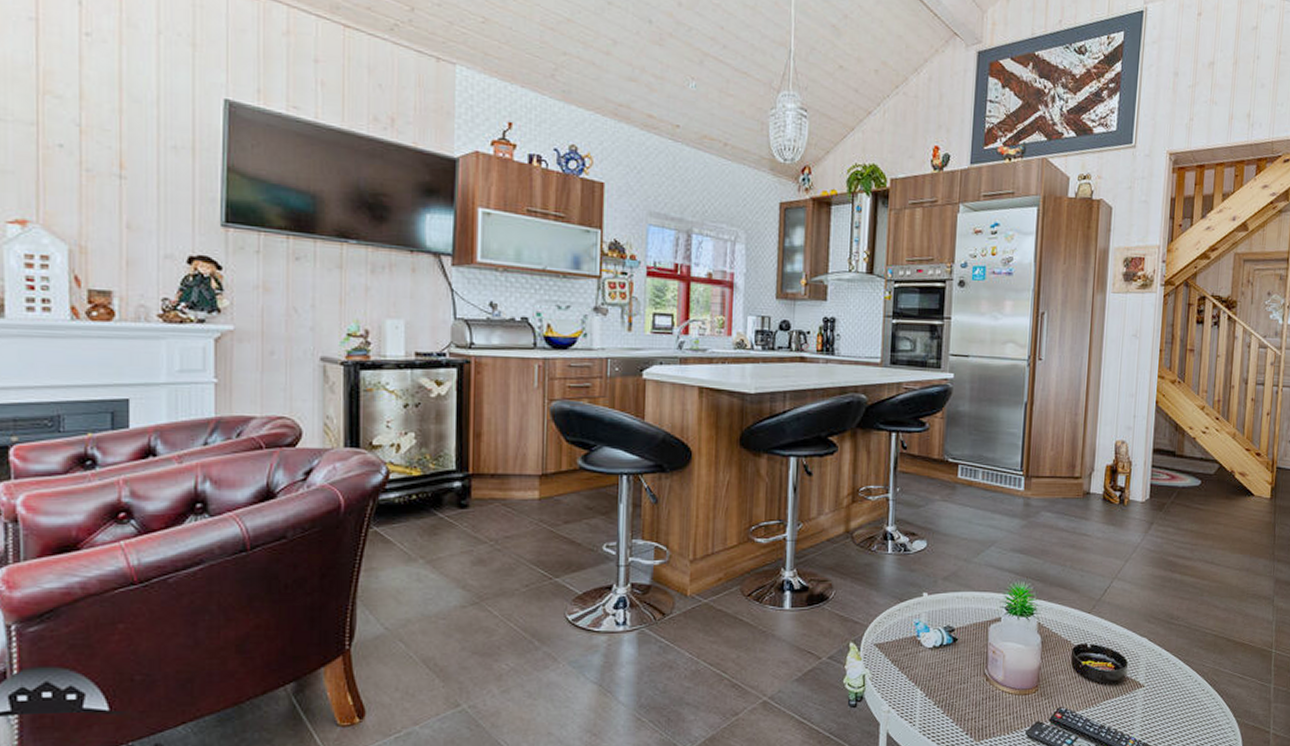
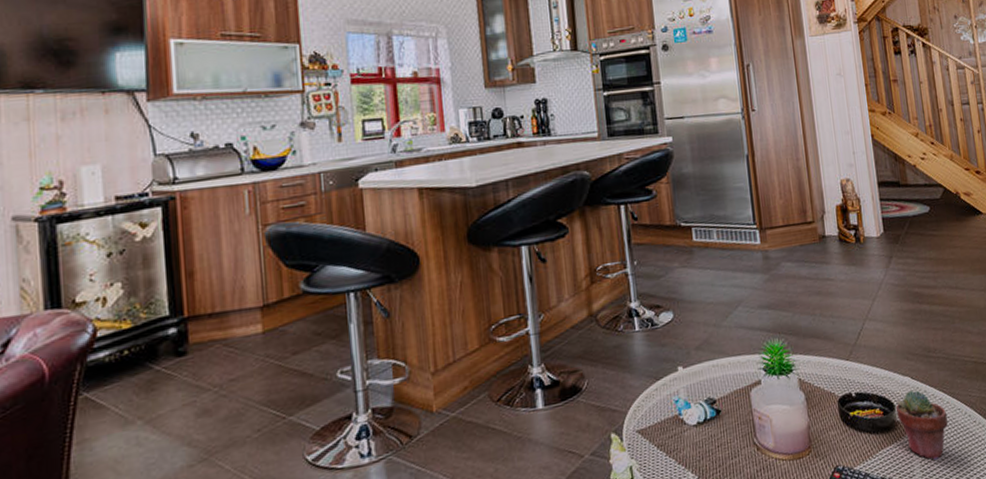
potted succulent: none [1127,651,1177,718] -> present [895,390,949,460]

